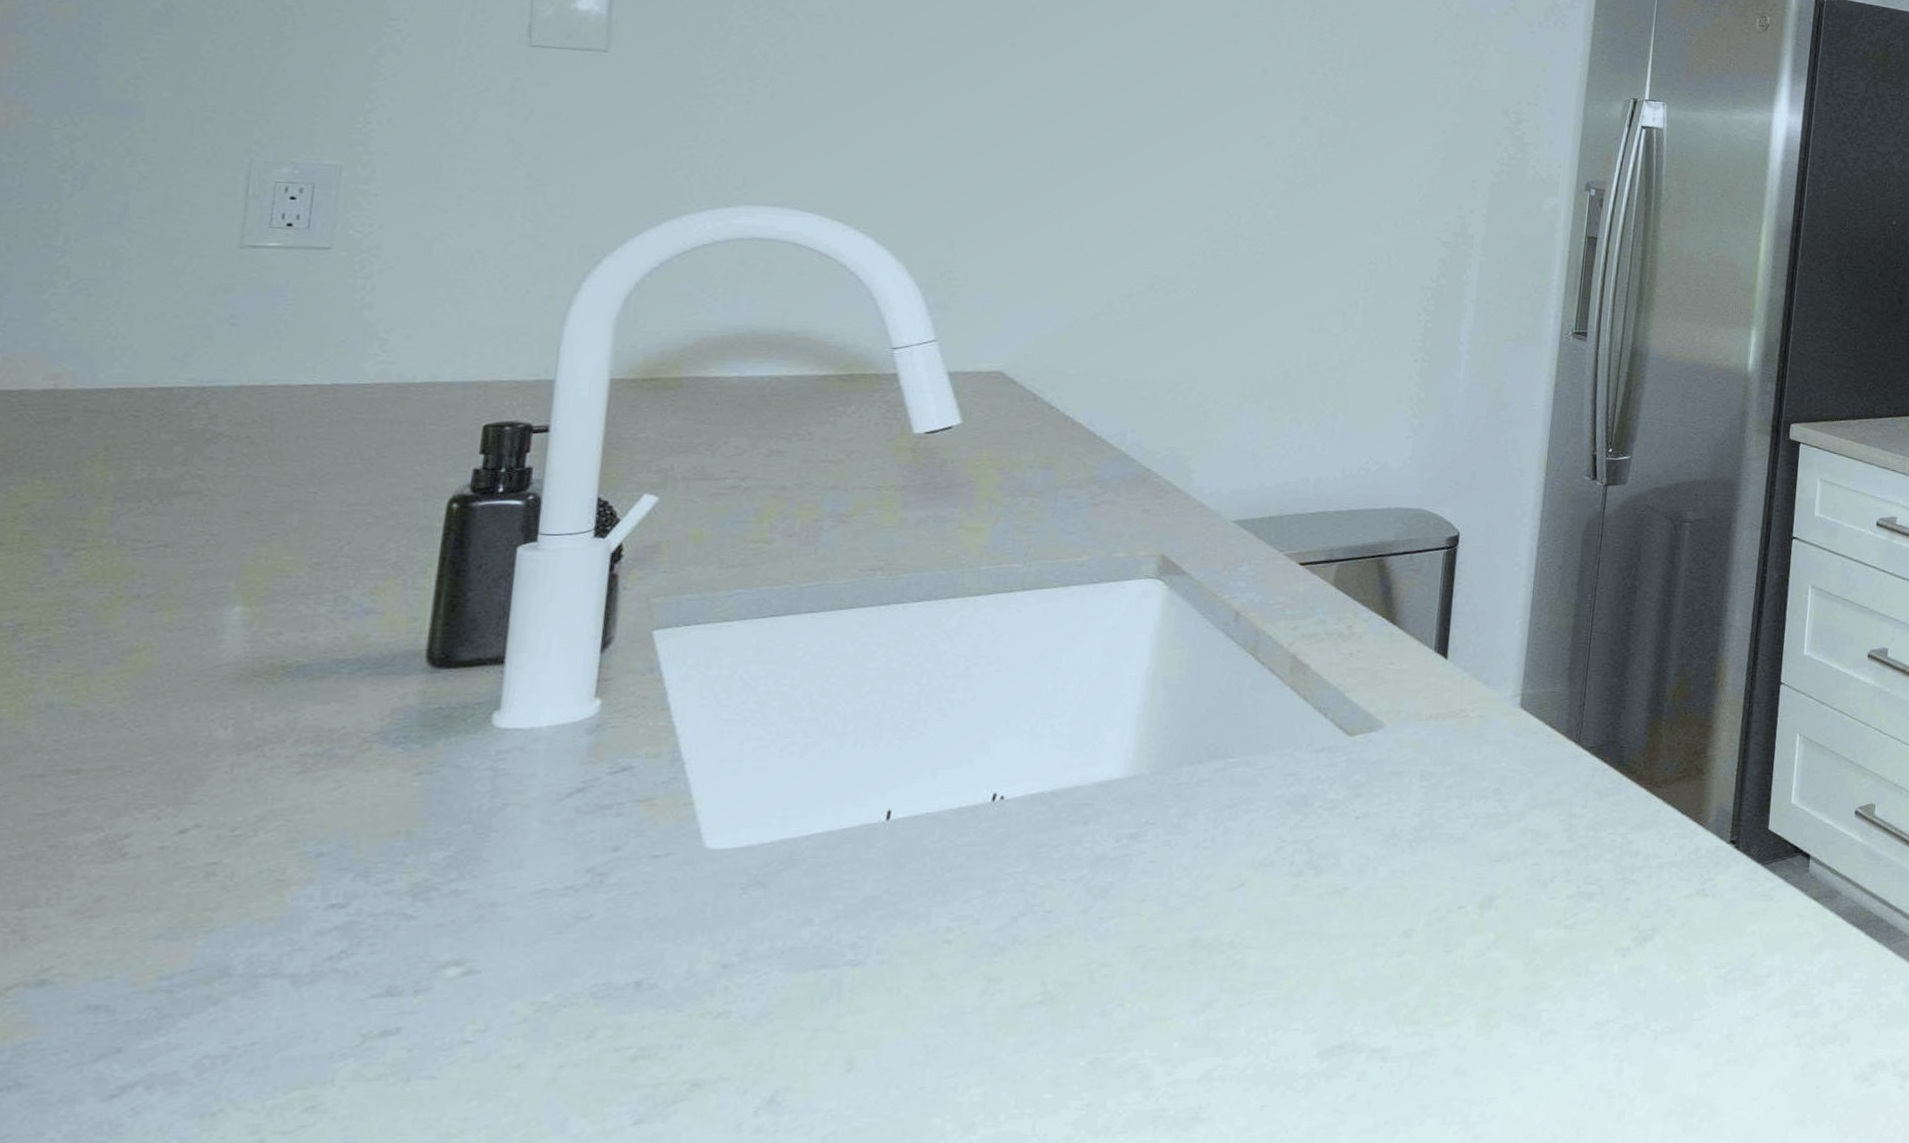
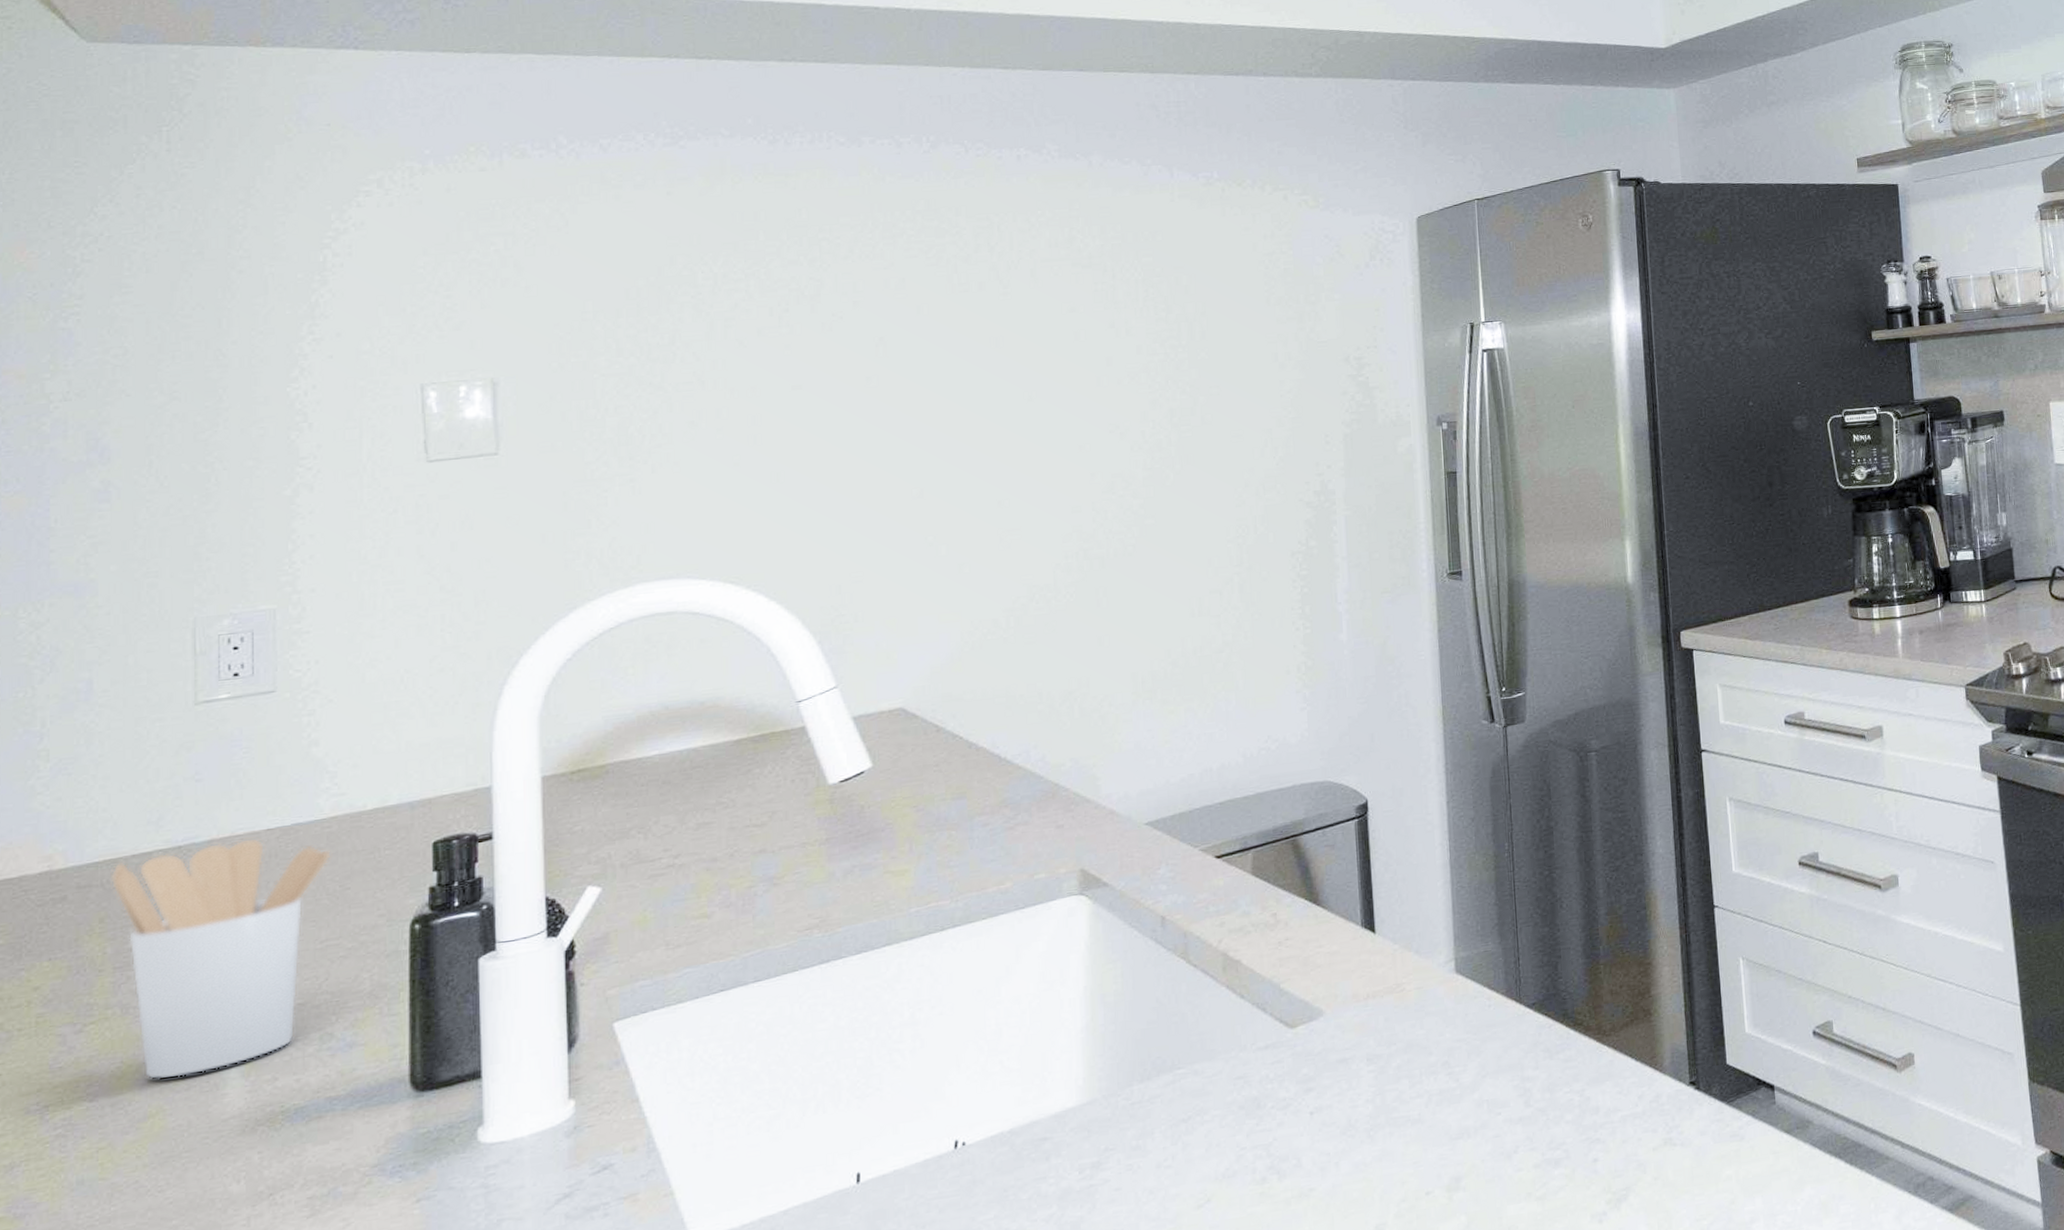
utensil holder: none [122,390,371,617] -> present [111,837,331,1080]

